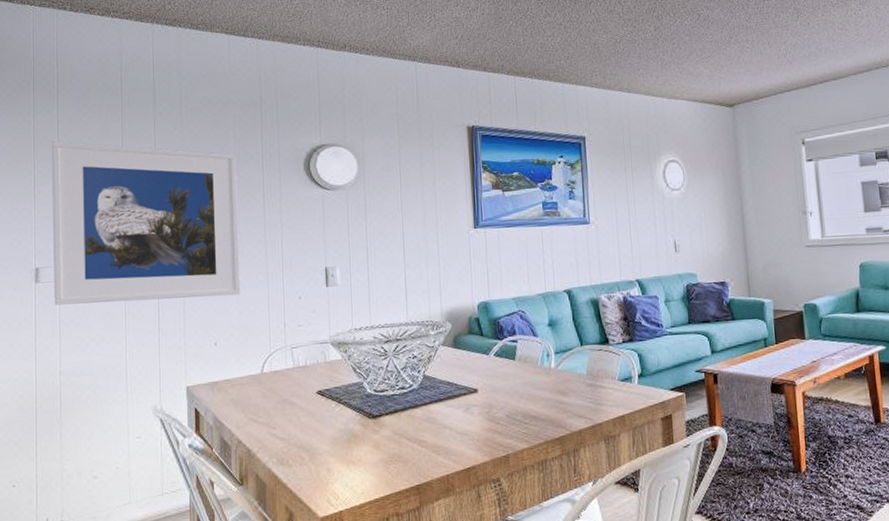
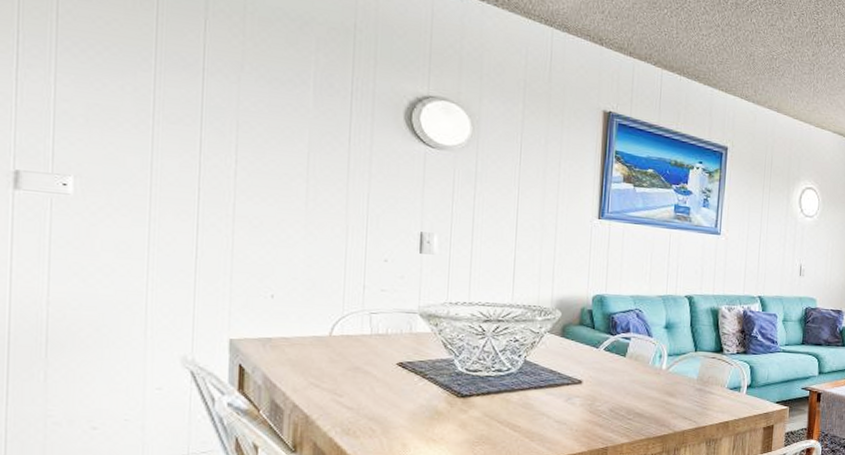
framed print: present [51,141,241,305] -> none [42,15,317,246]

